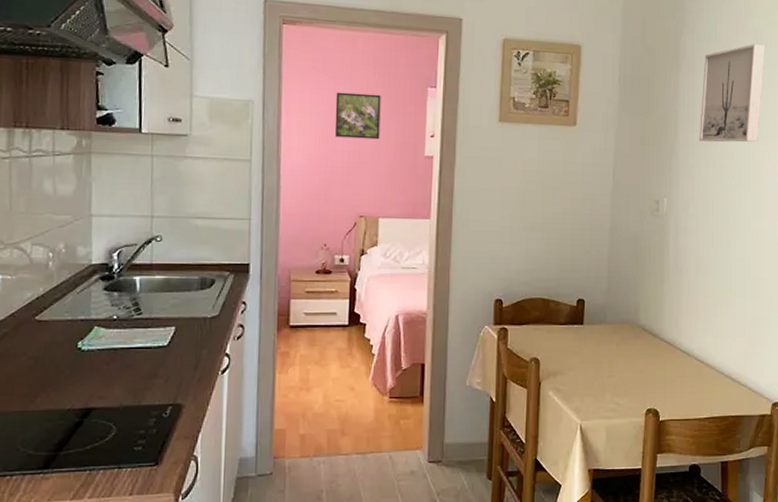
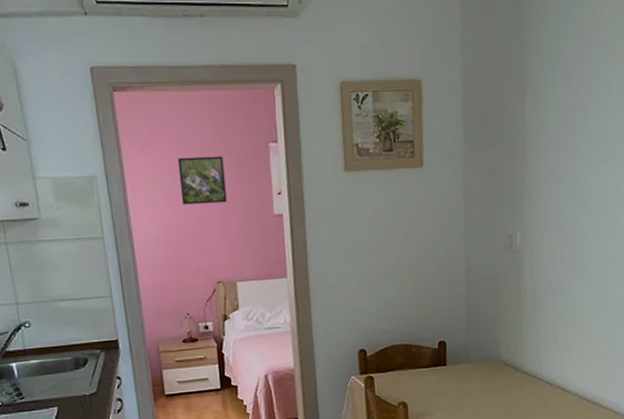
wall art: present [699,44,766,142] -> none [549,58,614,169]

